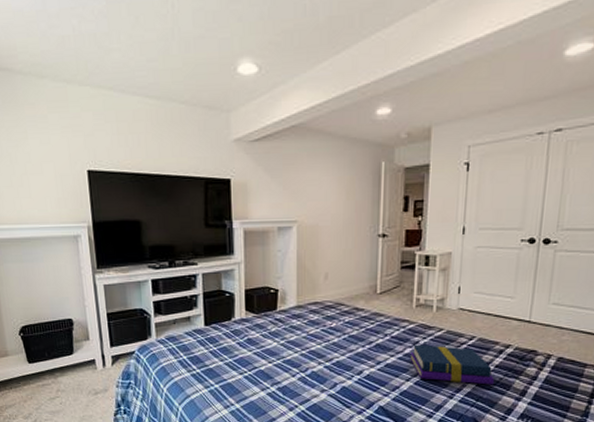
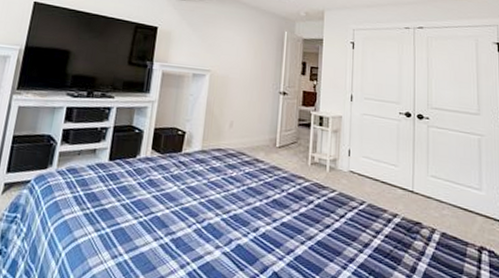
book: present [409,344,494,385] -> none [304,203,385,258]

